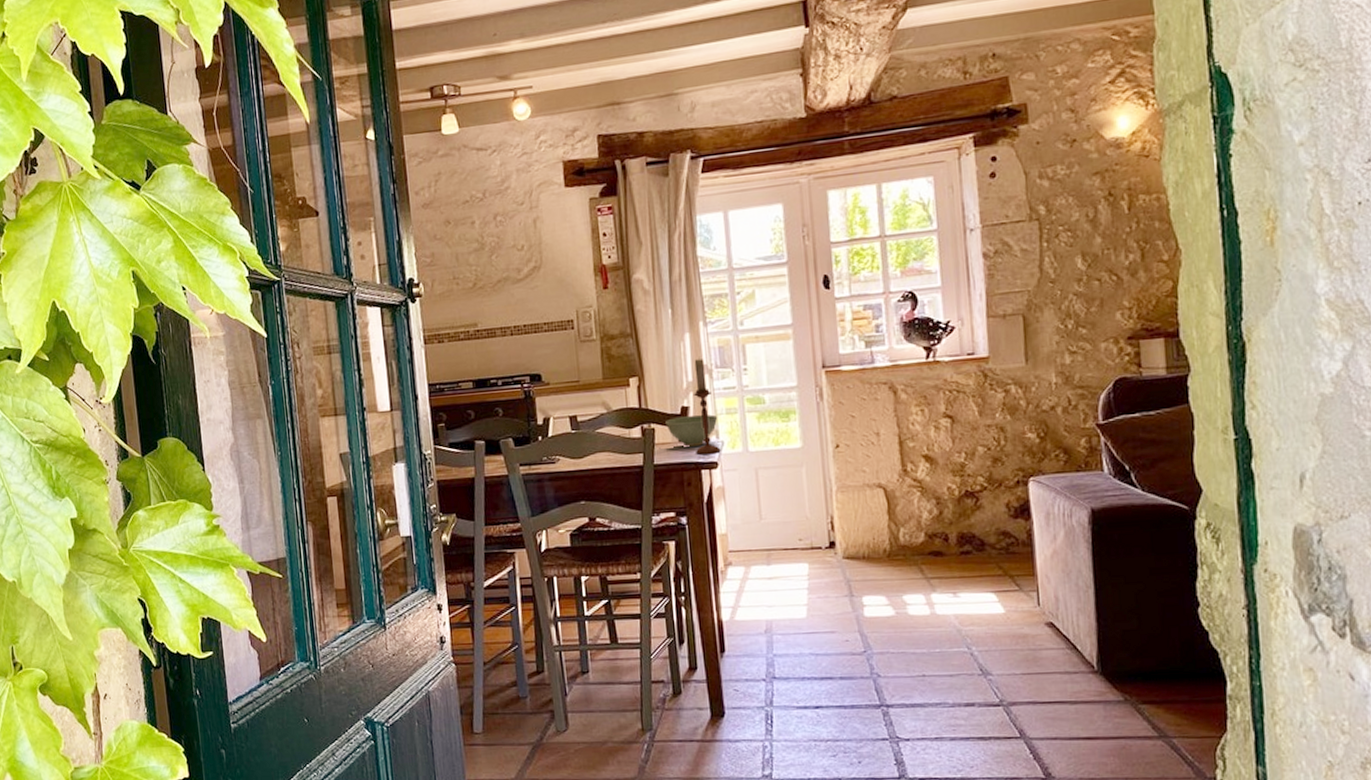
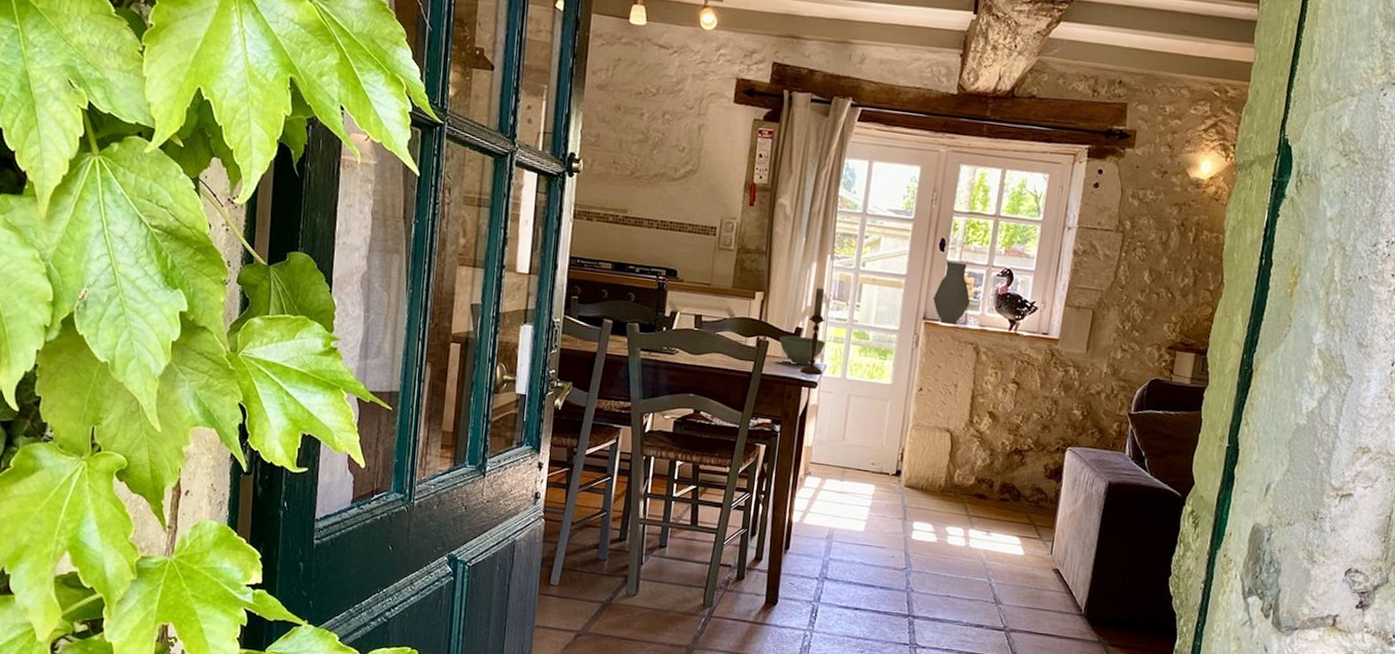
vase: none [828,296,873,369] -> present [932,261,970,326]

